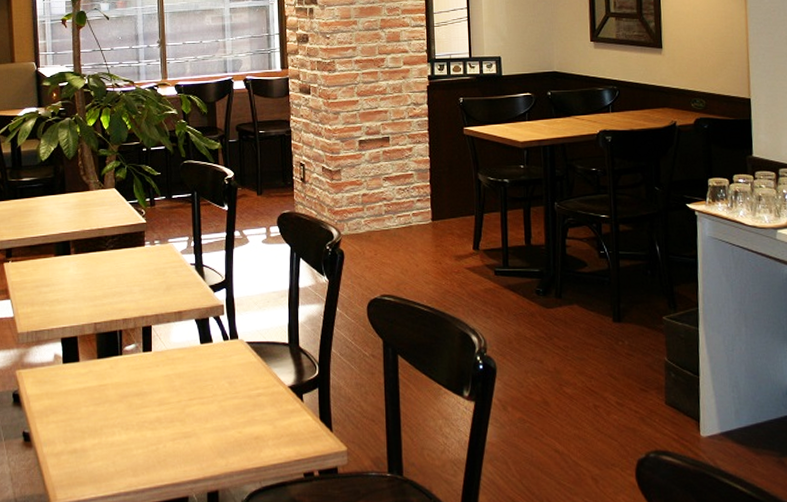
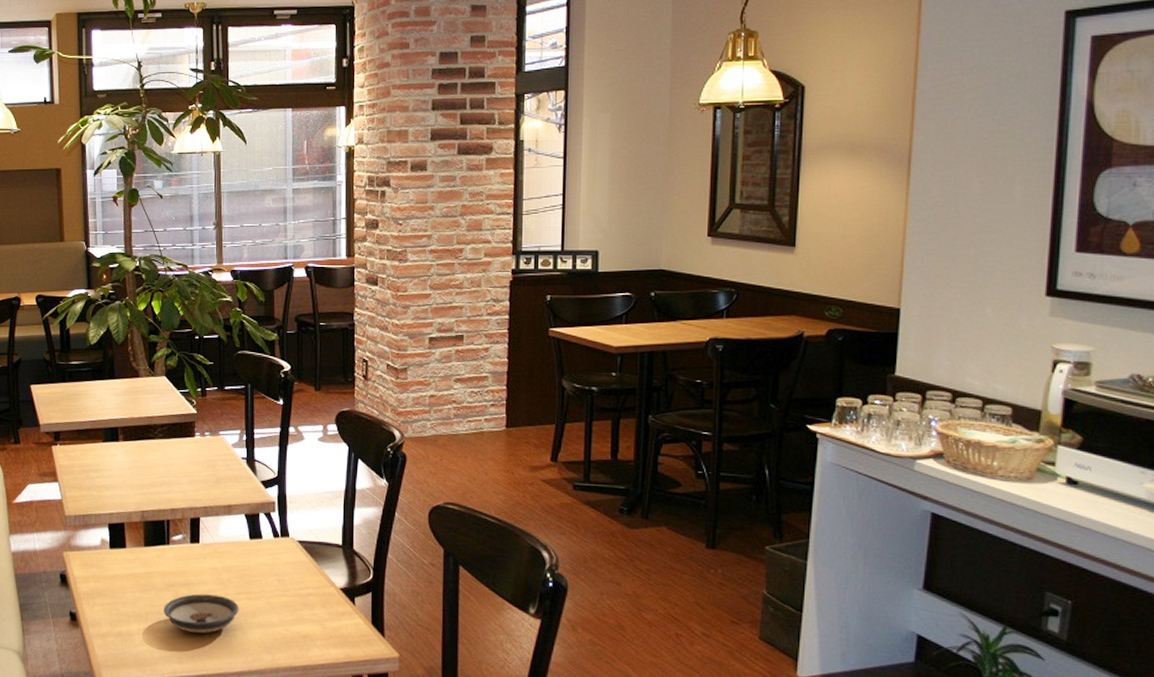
saucer: none [118,402,192,444] -> present [163,593,239,634]

